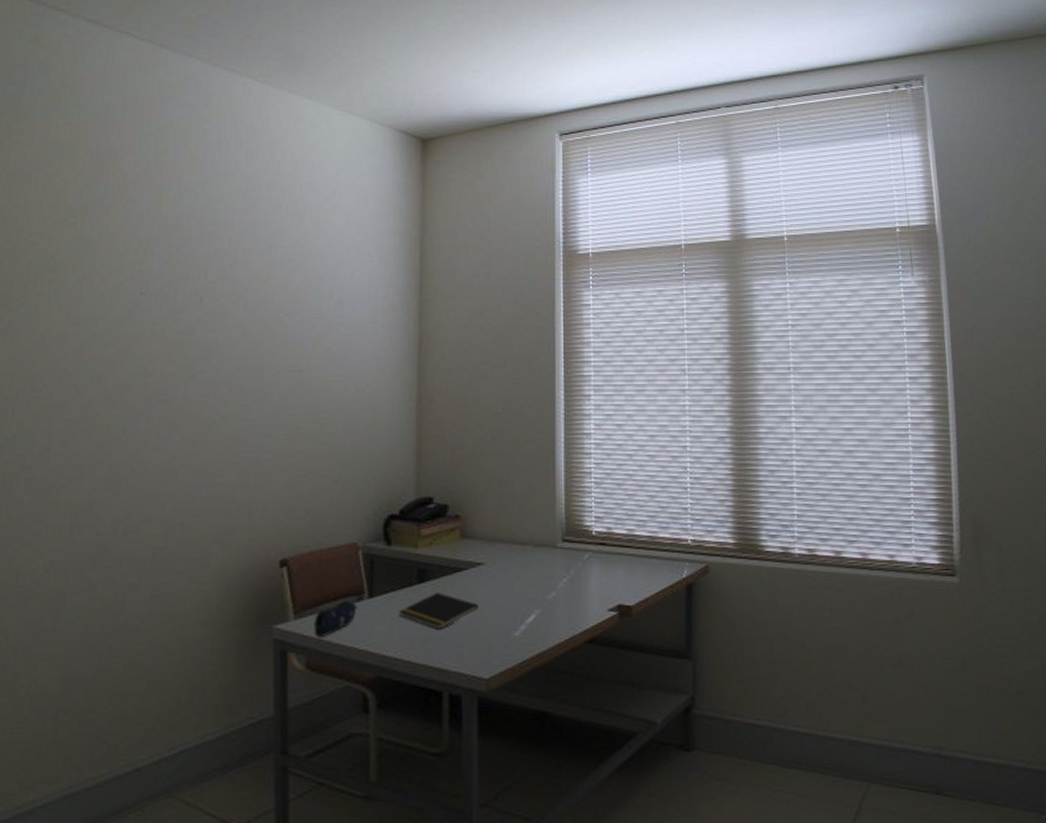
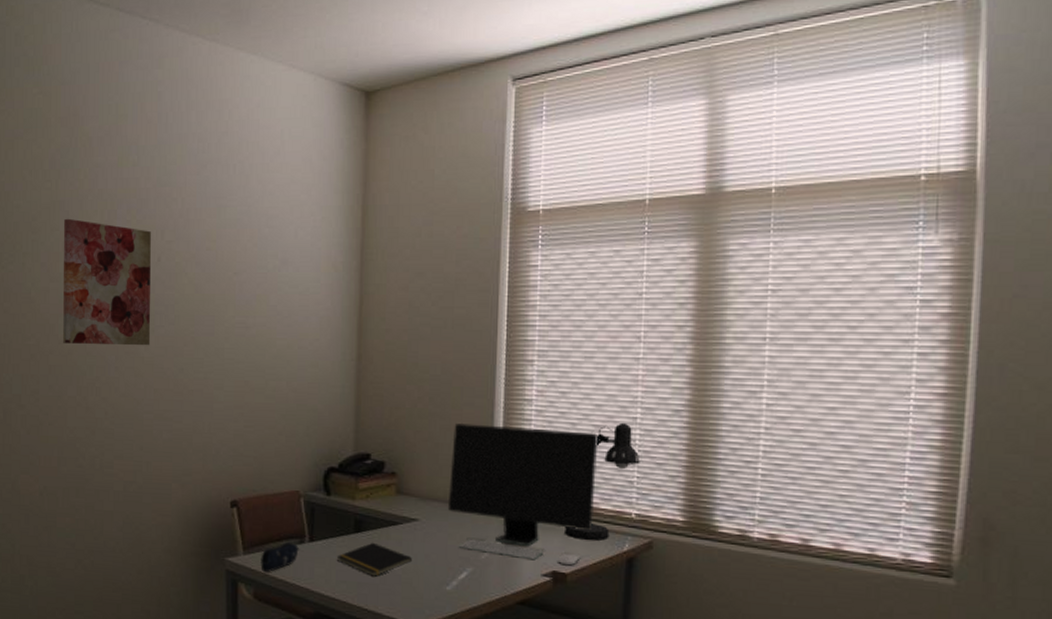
wall art: none [83,256,193,394] -> present [63,218,151,346]
computer monitor: none [513,459,654,598] -> present [447,422,599,566]
desk lamp: none [626,451,692,570] -> present [563,422,640,541]

